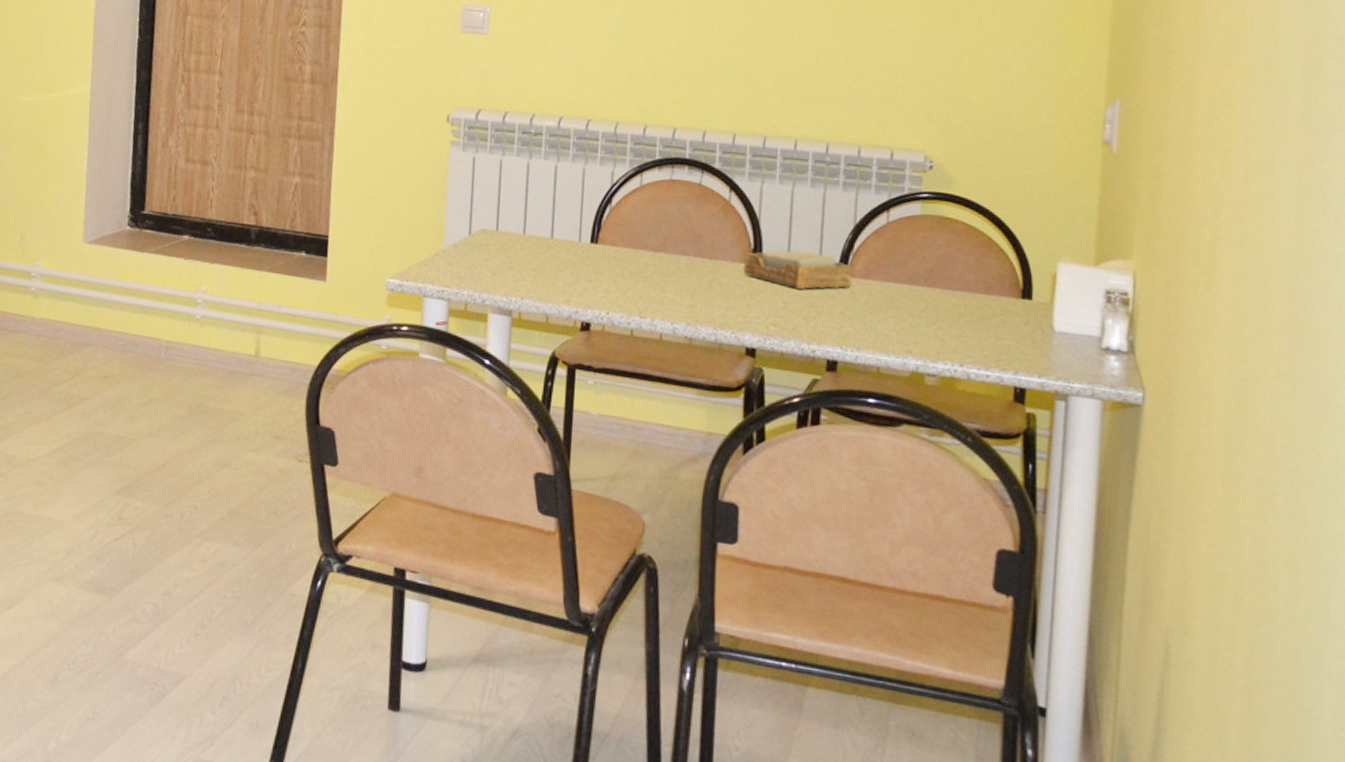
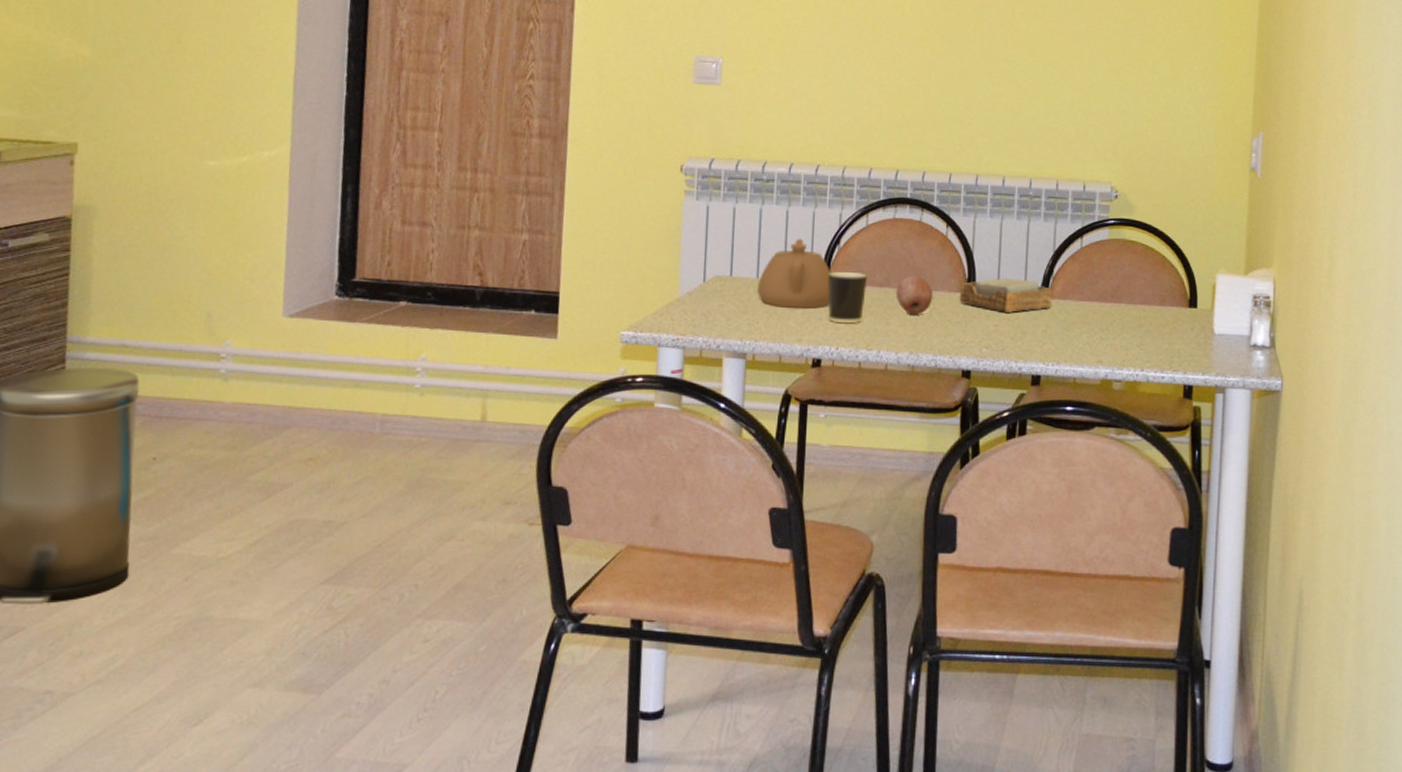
teapot: none [523,195,602,270] -> present [756,238,832,309]
mug: none [598,232,642,289] -> present [827,271,868,324]
fruit: none [672,242,714,284] -> present [896,276,934,315]

